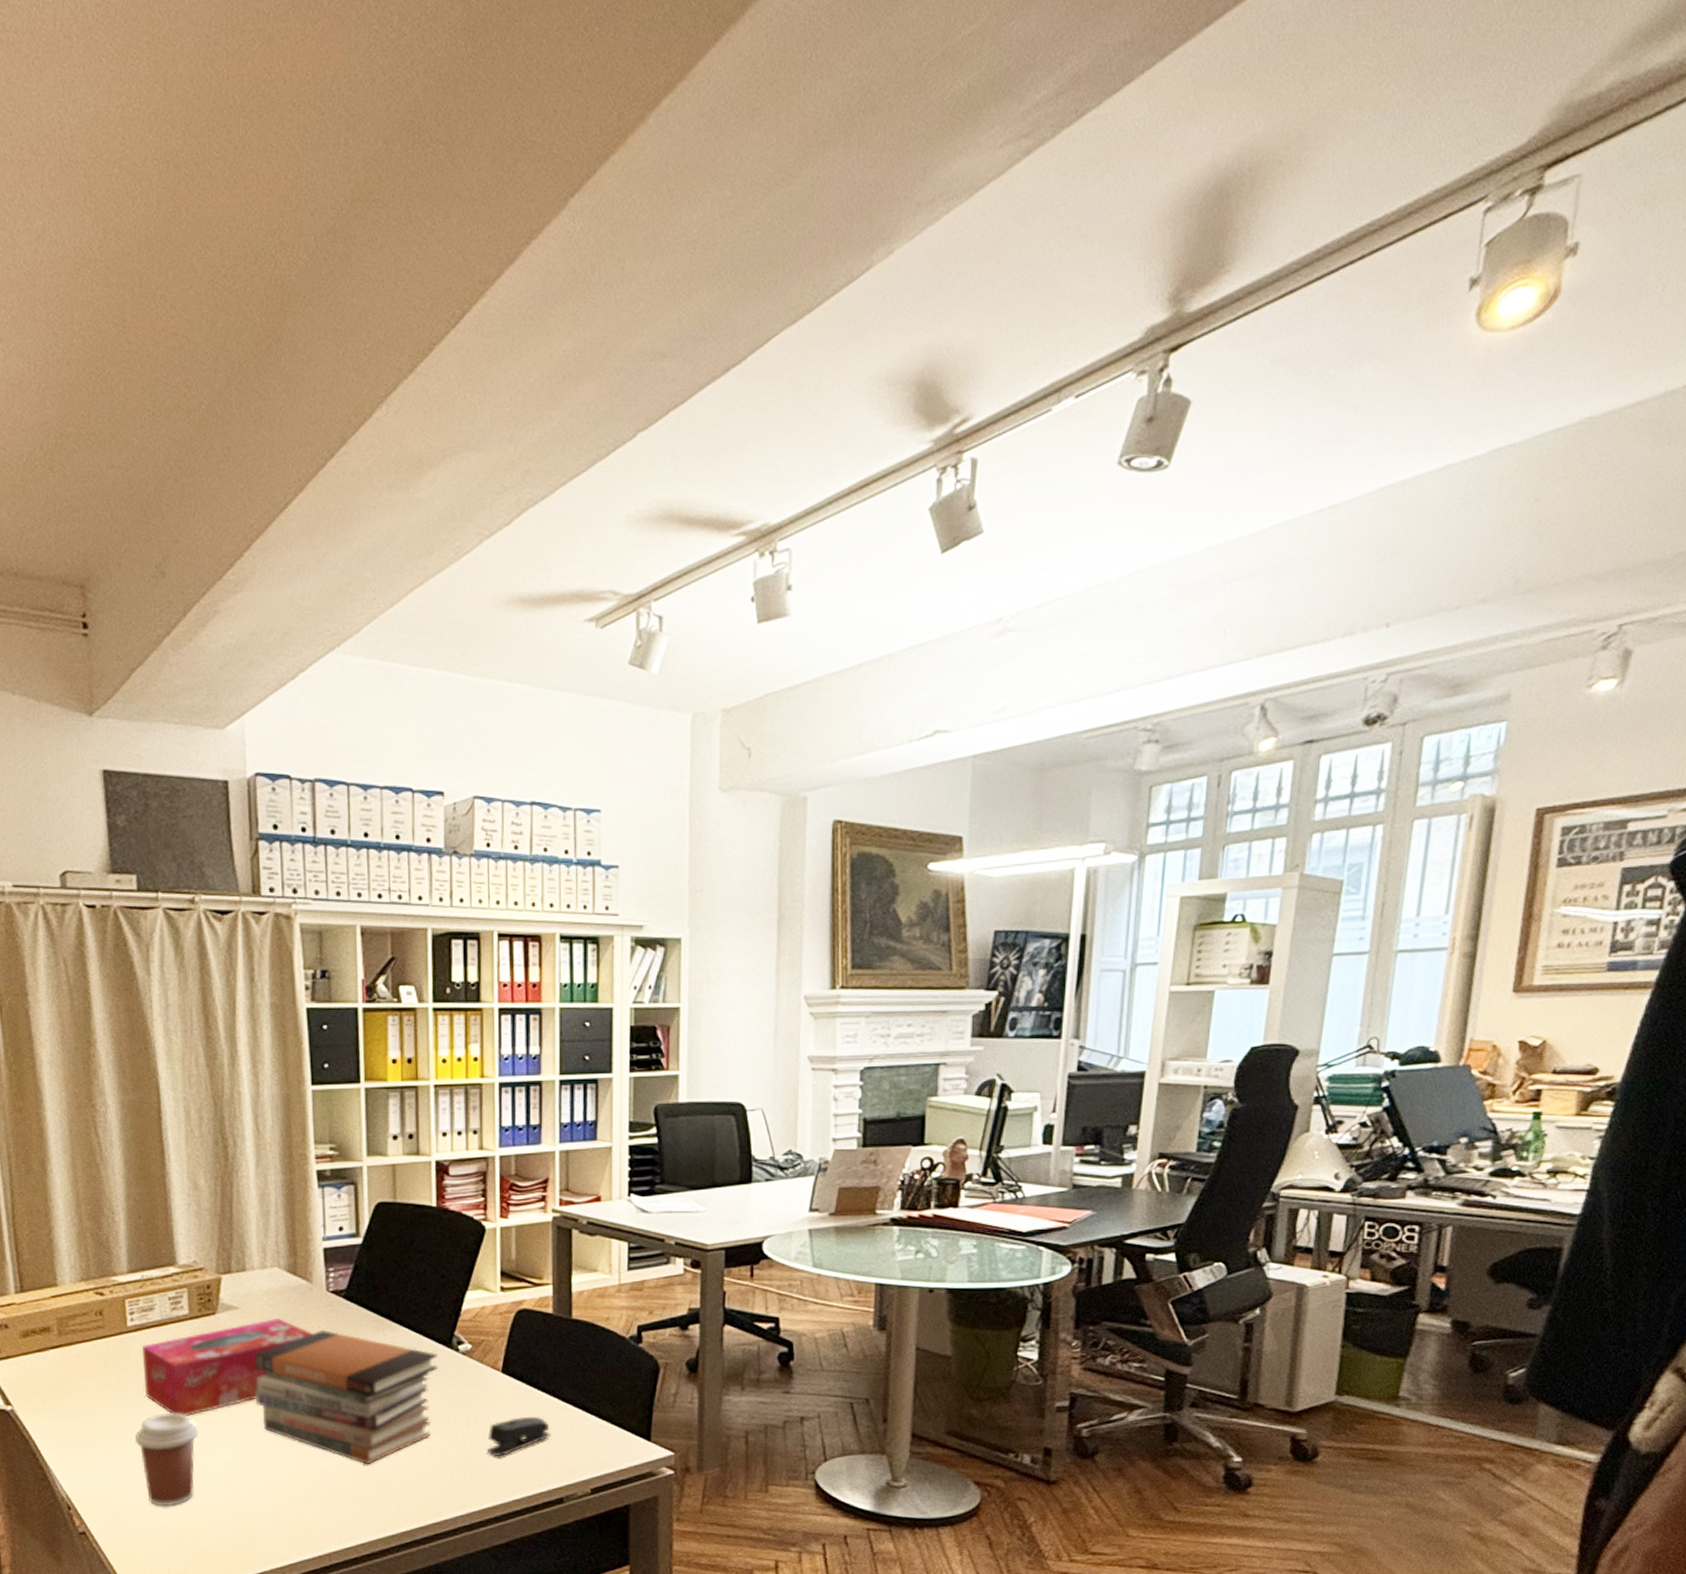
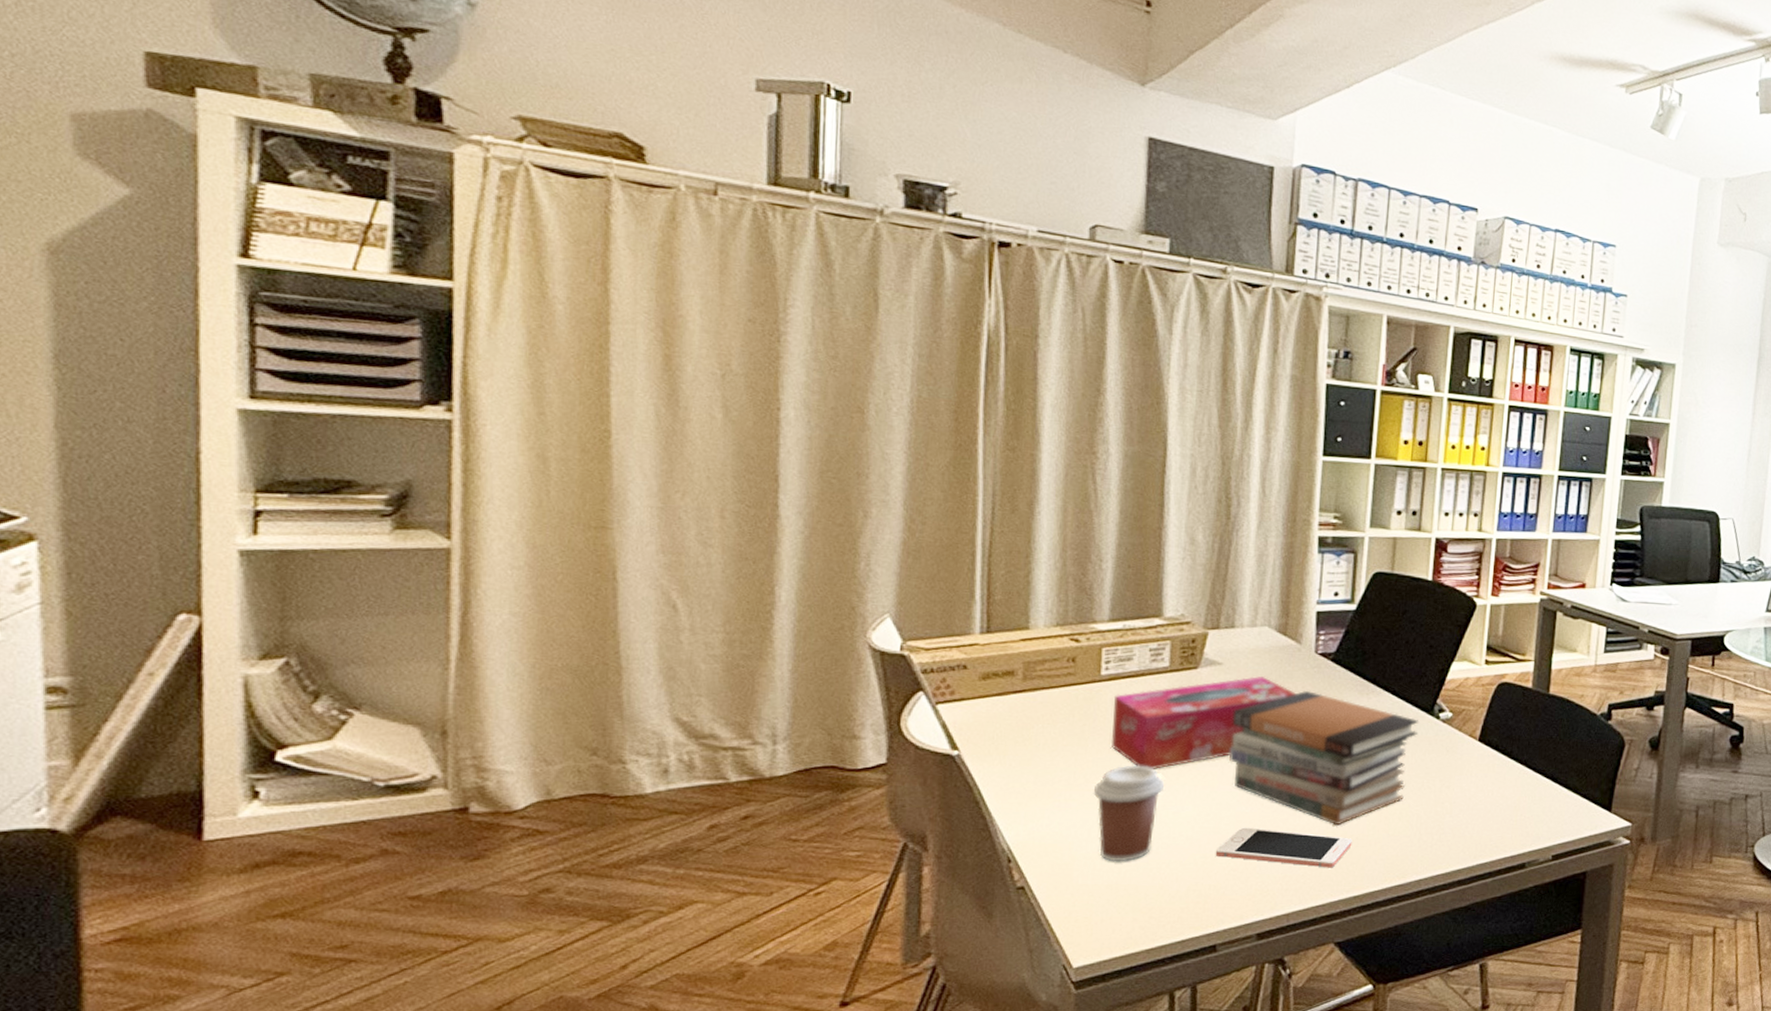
cell phone: none [253,1469,384,1508] -> present [1215,827,1352,868]
stapler: present [486,1417,552,1457] -> none [1456,785,1520,822]

